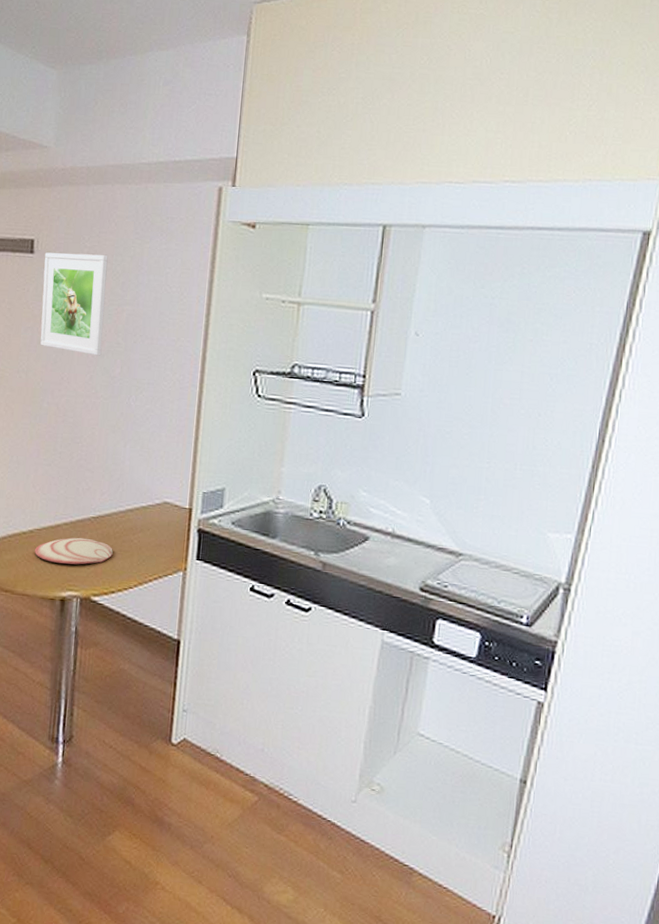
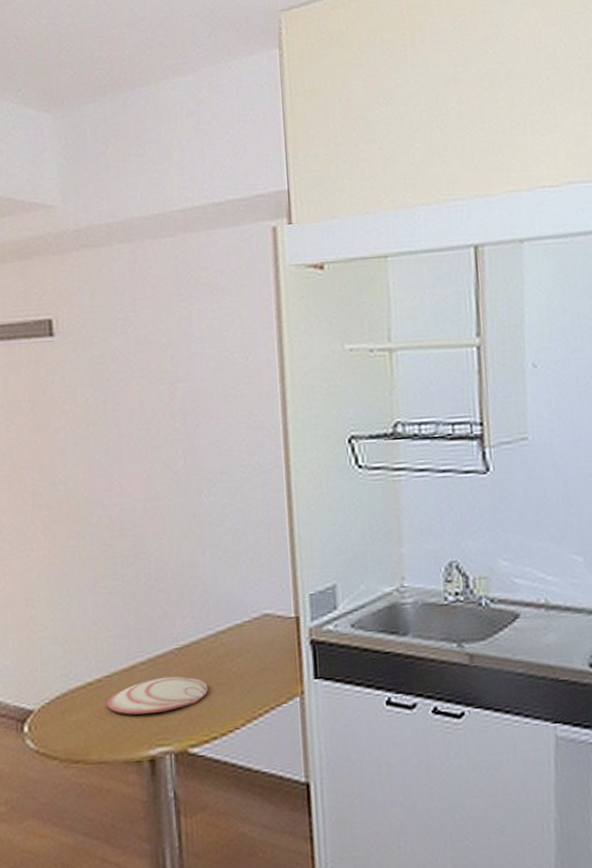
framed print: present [40,252,108,356] -> none [68,326,157,449]

